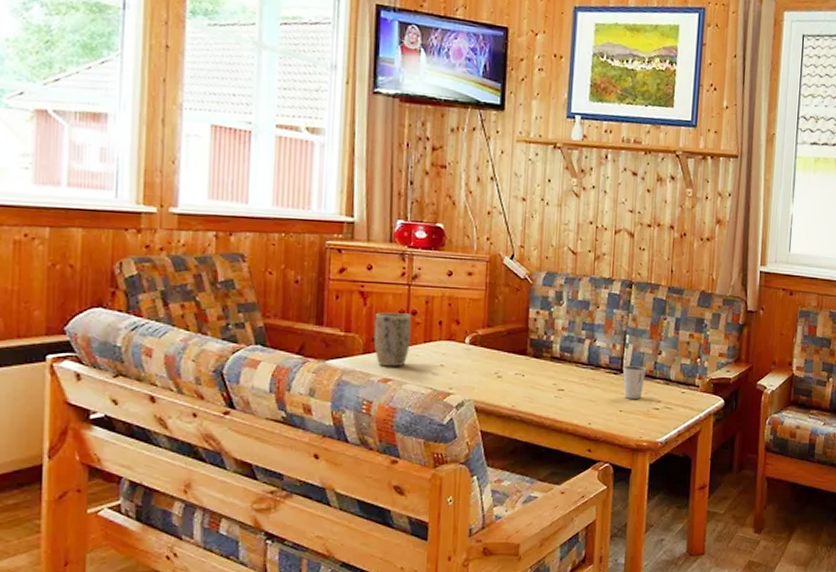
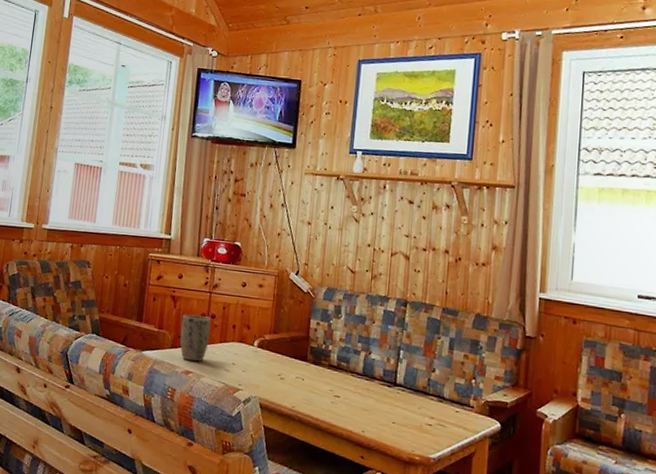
dixie cup: present [622,365,647,399] -> none [396,379,420,413]

